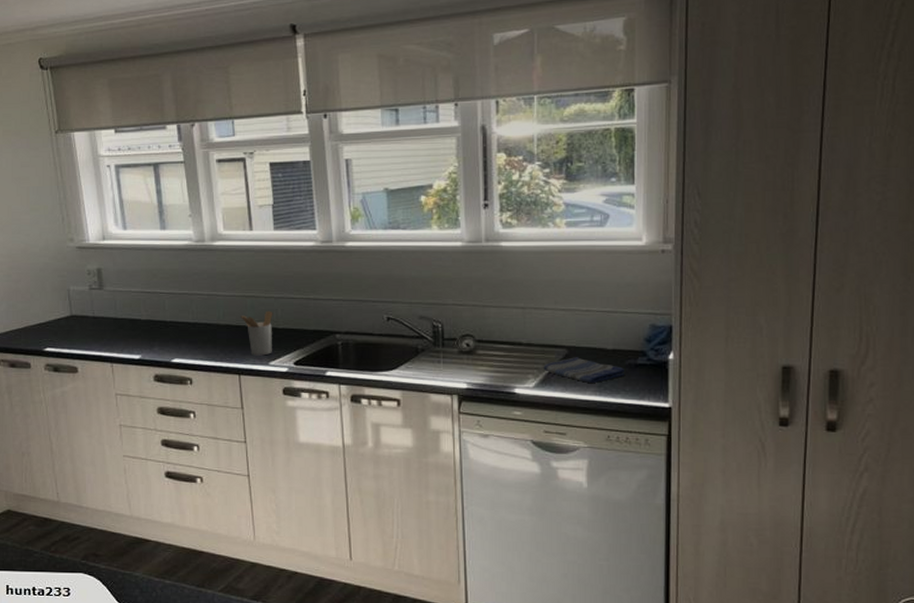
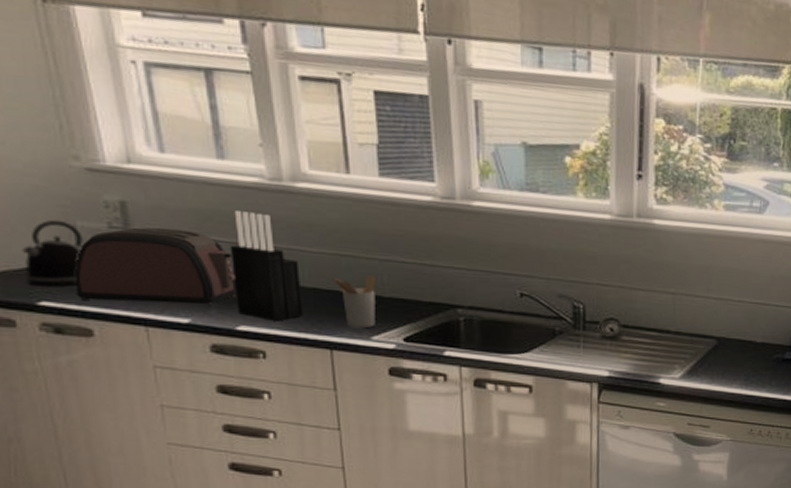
kettle: none [36,286,74,337] -> present [21,219,83,287]
toaster: none [68,286,173,346] -> present [75,227,237,307]
knife block: none [168,268,219,353] -> present [229,211,304,321]
dish towel: present [543,357,624,383] -> none [691,348,772,376]

